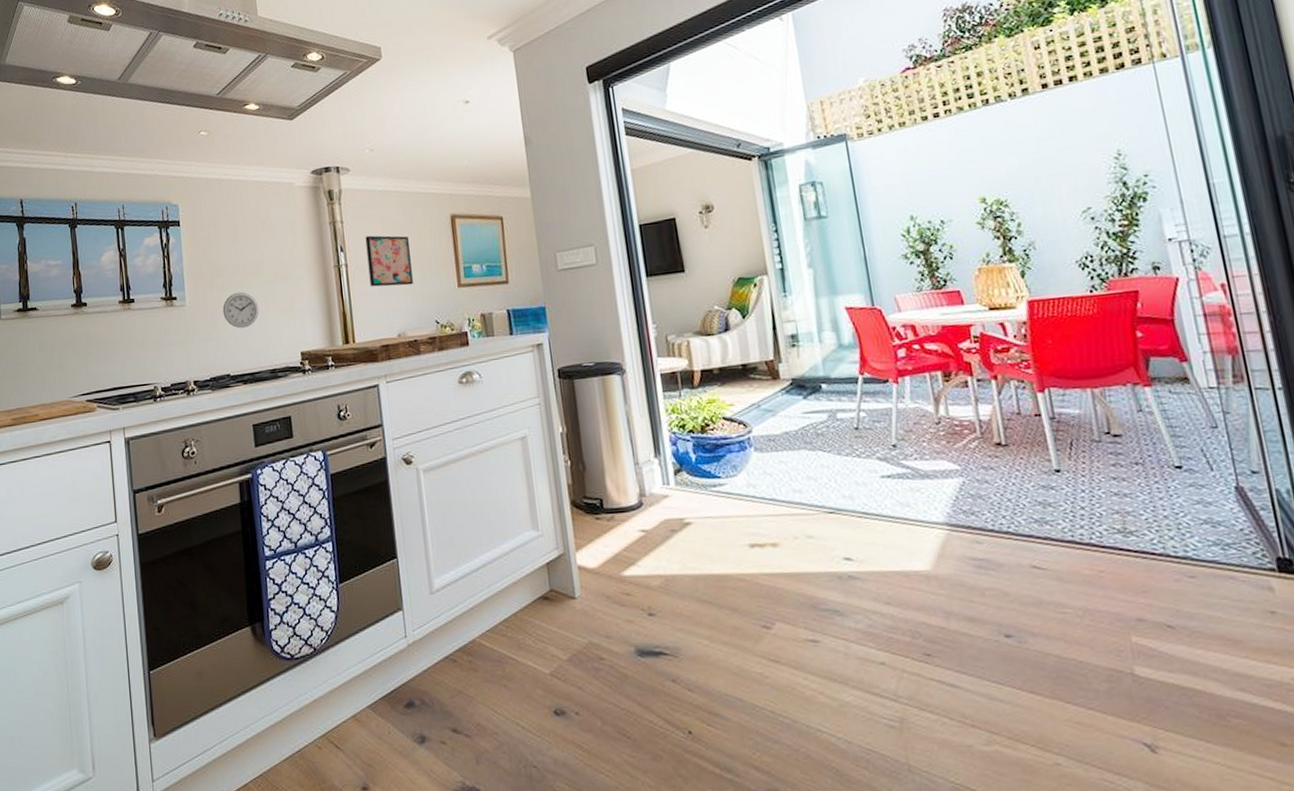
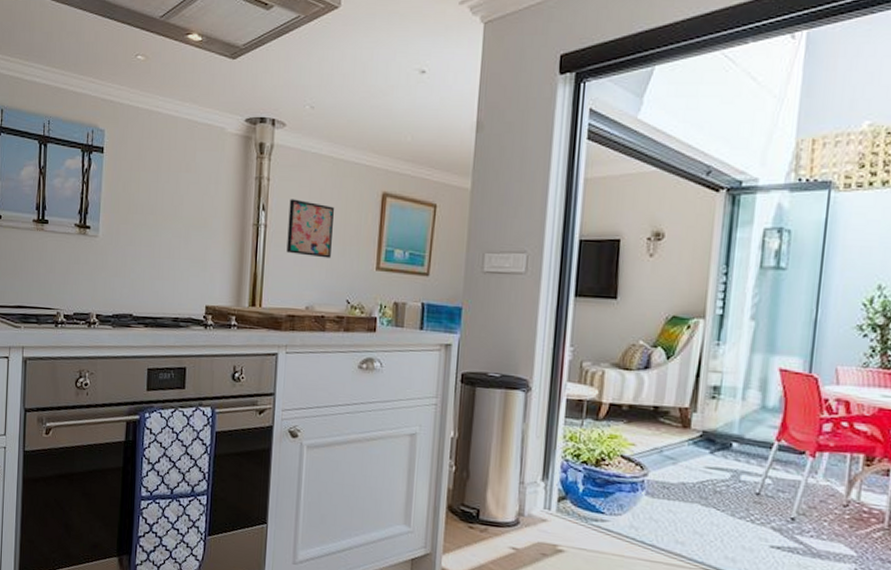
wall clock: present [222,292,259,329] -> none [134,233,171,271]

